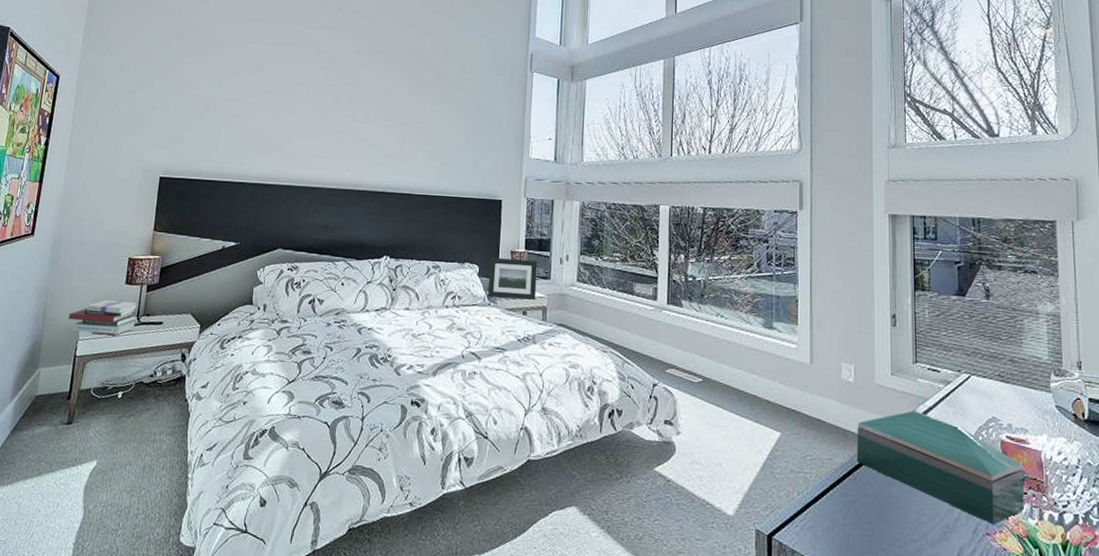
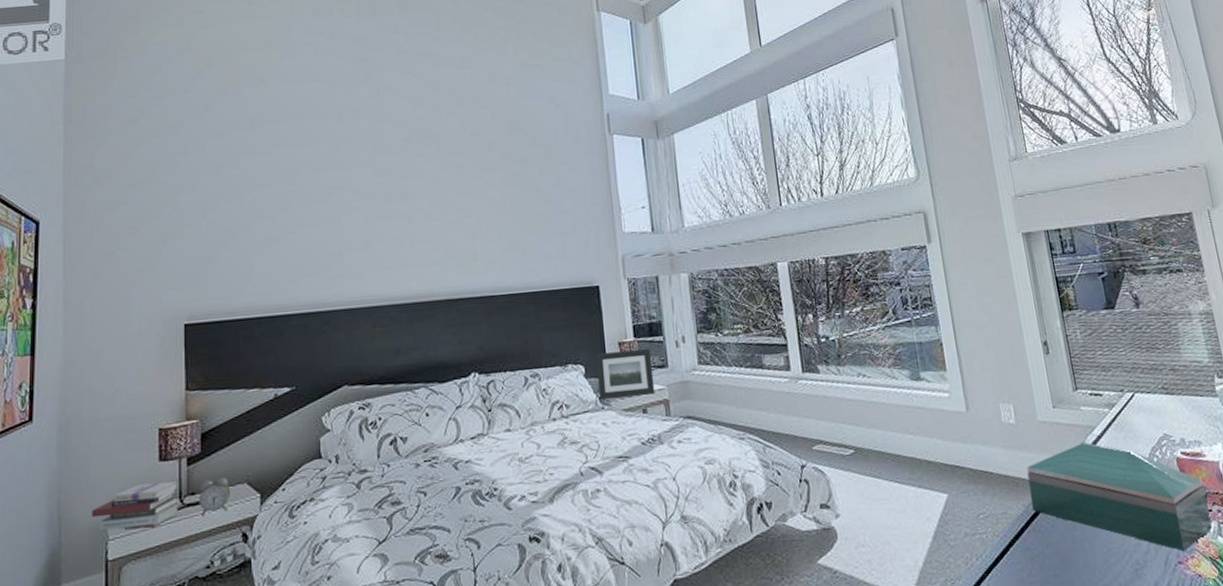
alarm clock: none [151,305,178,334] -> present [198,476,231,516]

